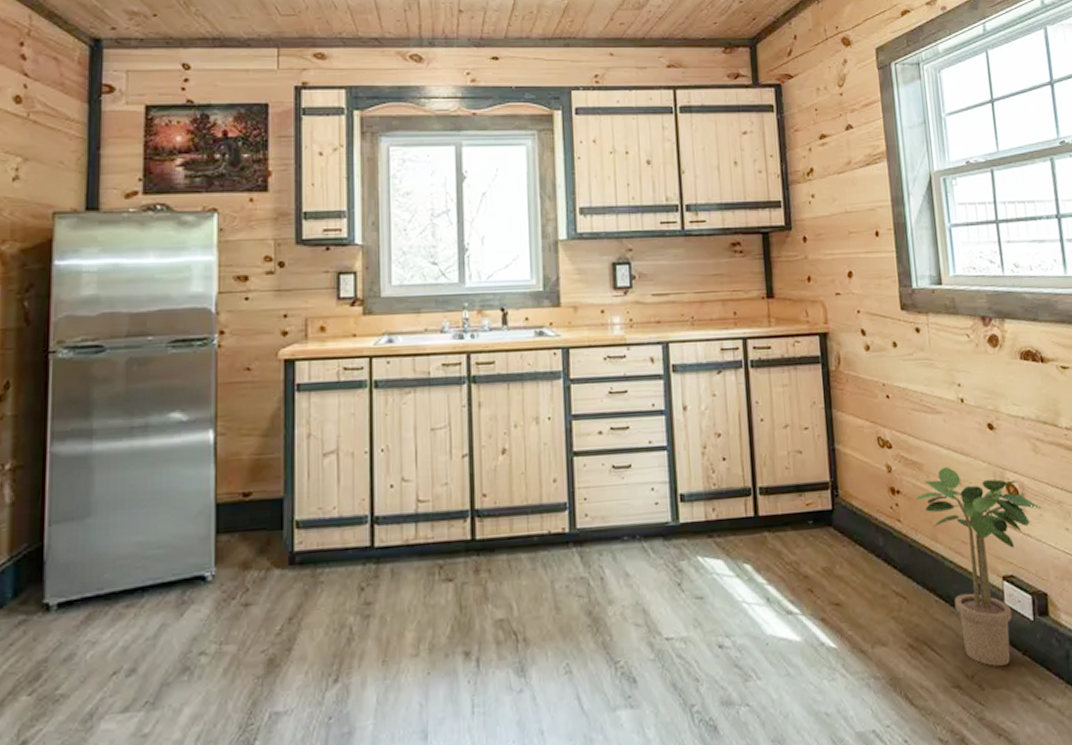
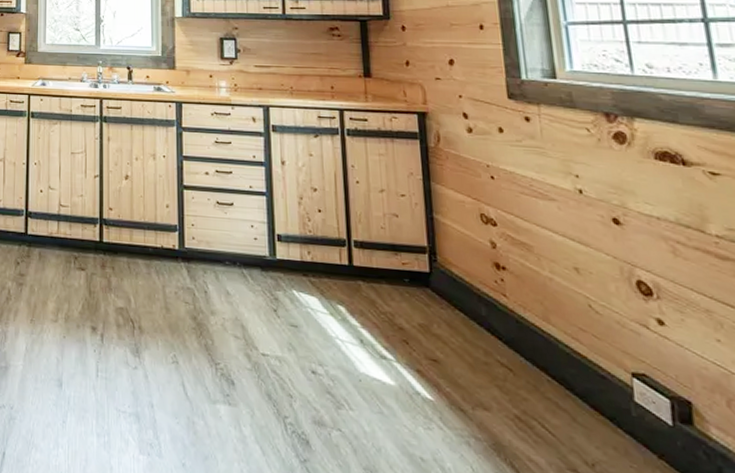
potted plant: present [914,466,1041,667] -> none [523,252,682,464]

